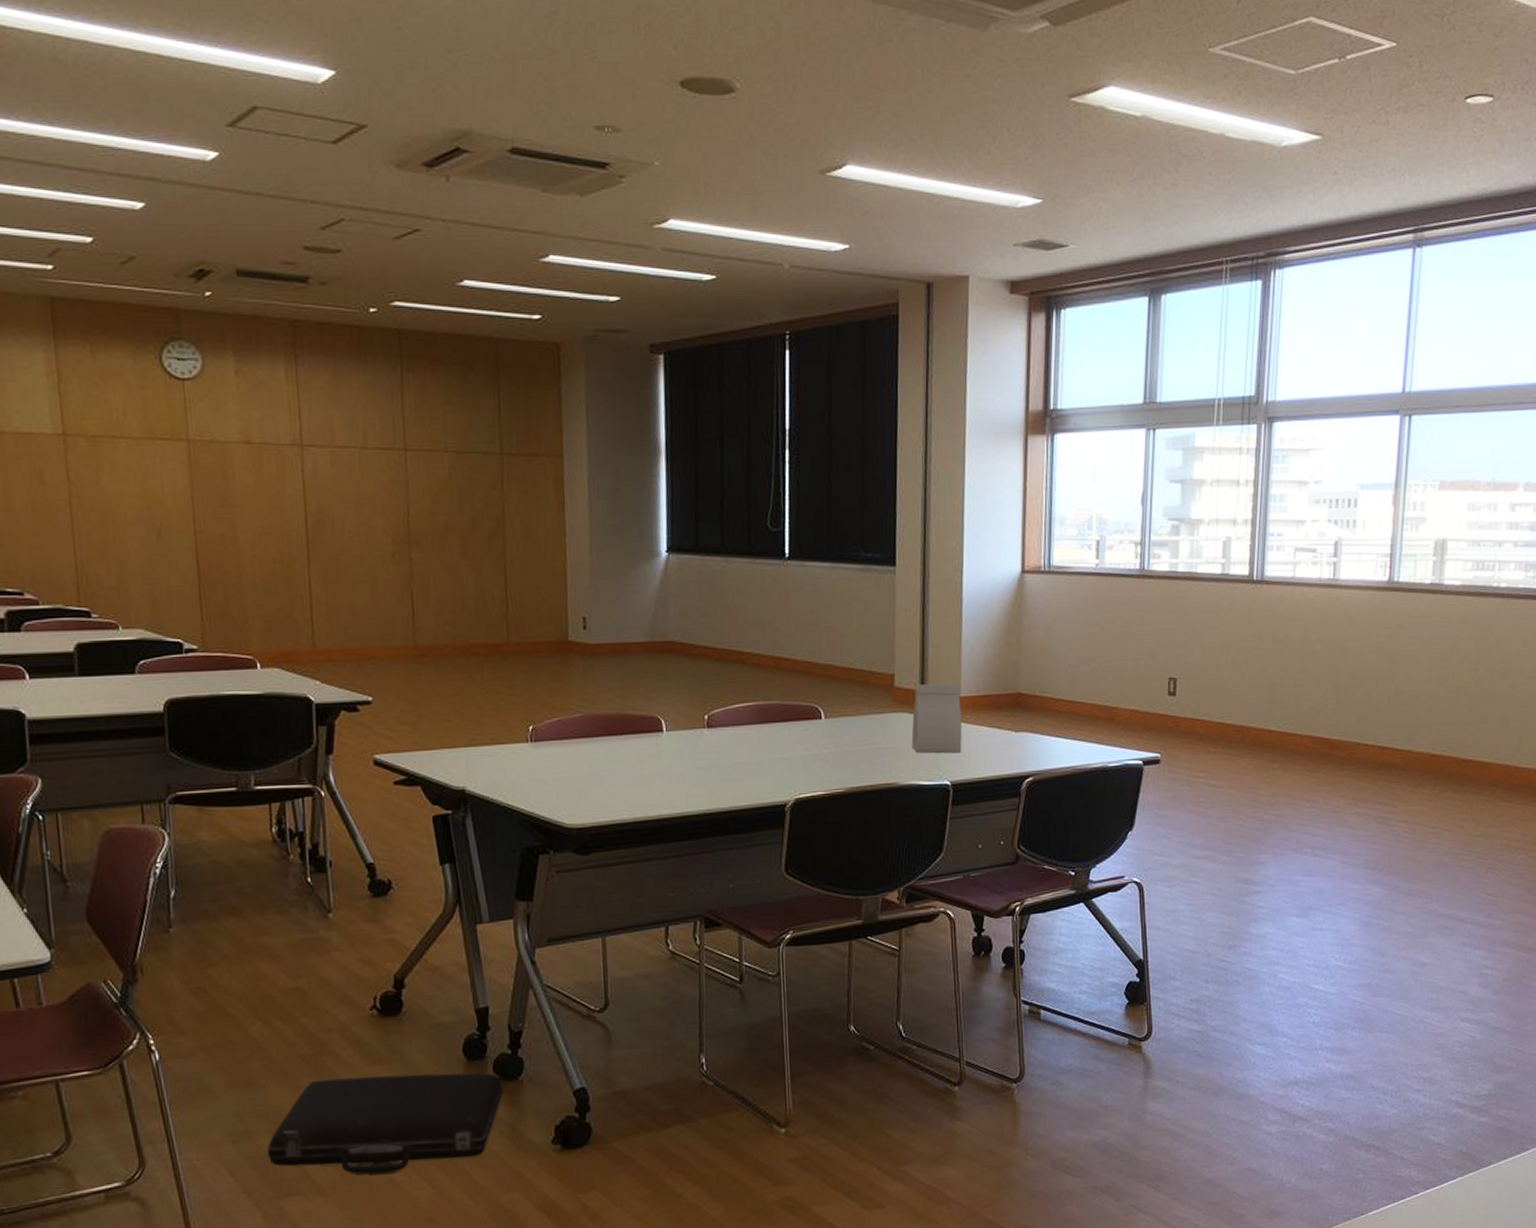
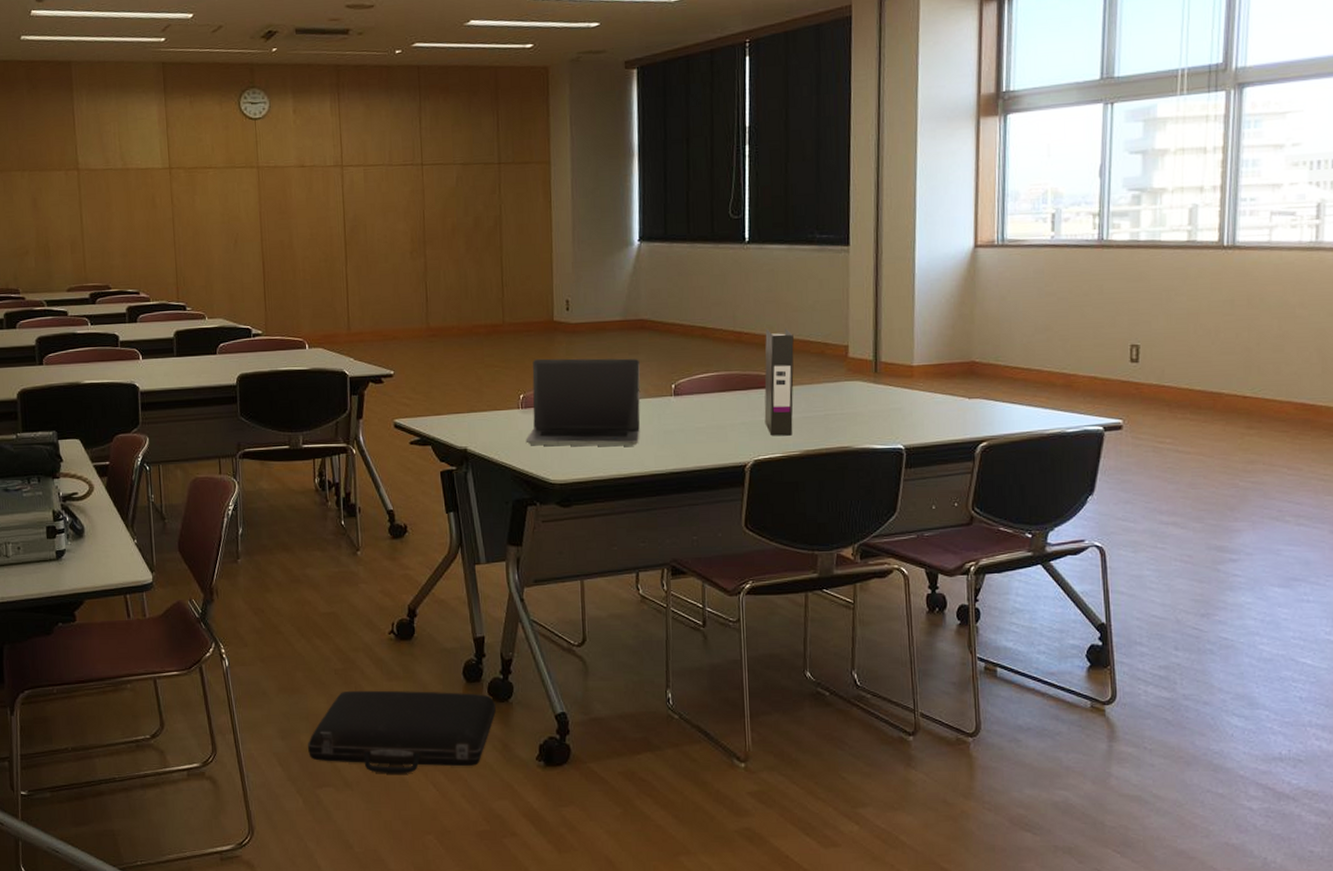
laptop computer: none [536,684,670,786] -> present [525,358,641,447]
binder: none [805,654,838,772] -> present [764,328,794,436]
paper bag: present [911,683,962,754] -> none [865,354,915,419]

